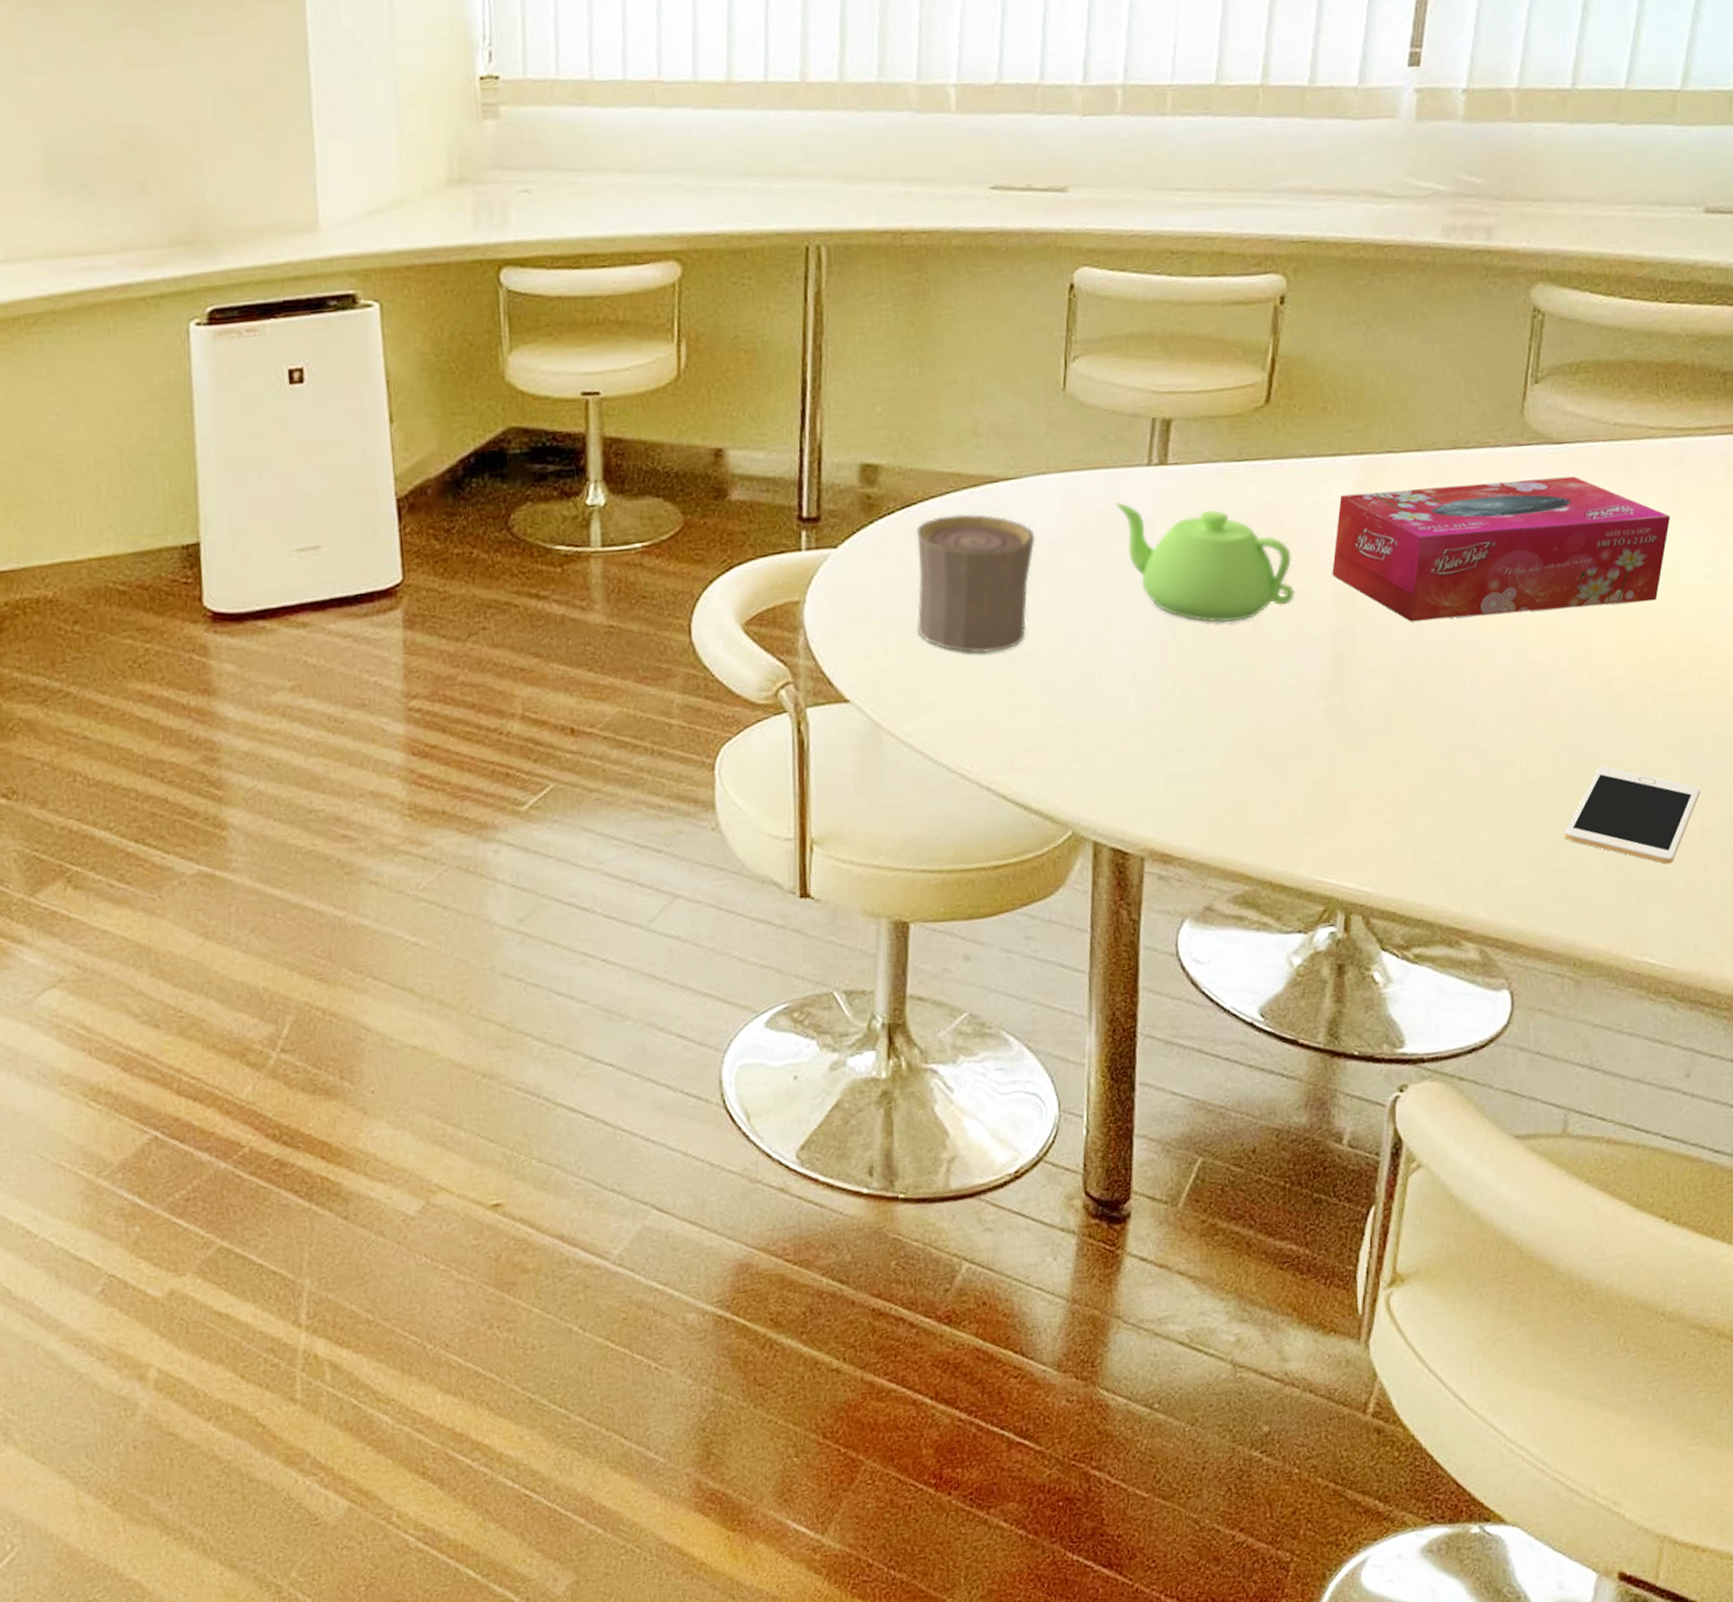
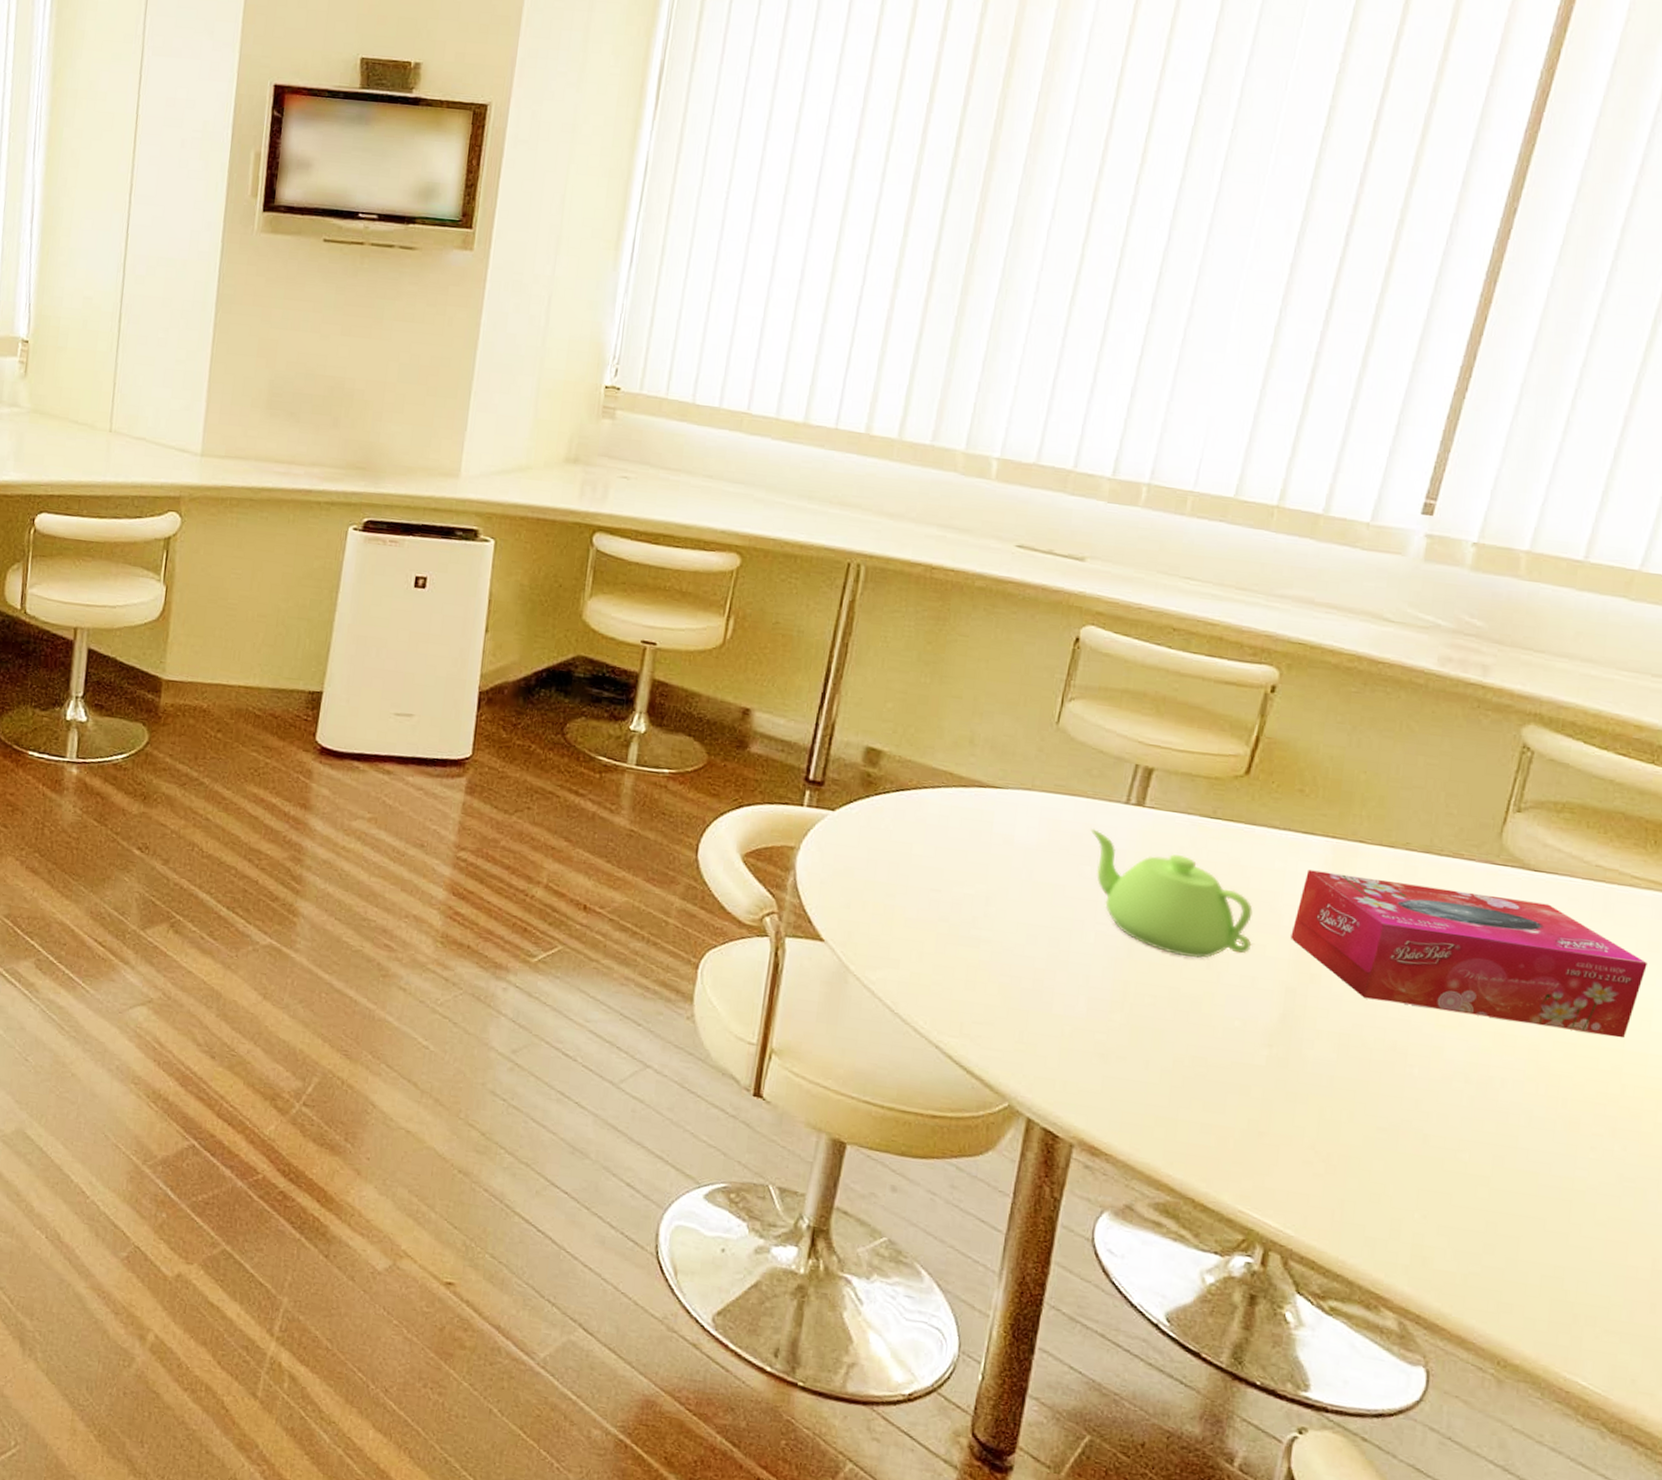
cup: present [917,514,1035,653] -> none [894,805,1013,932]
cell phone: present [1564,765,1701,865] -> none [1501,1179,1655,1294]

